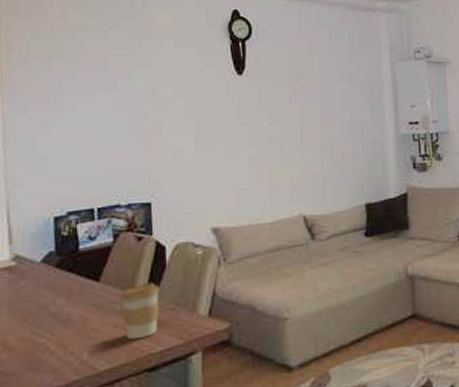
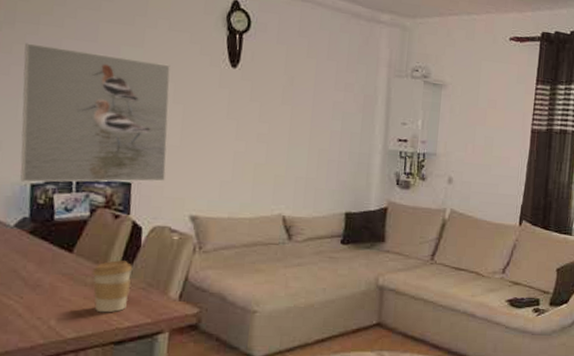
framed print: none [39,79,184,216] -> present [20,42,170,183]

